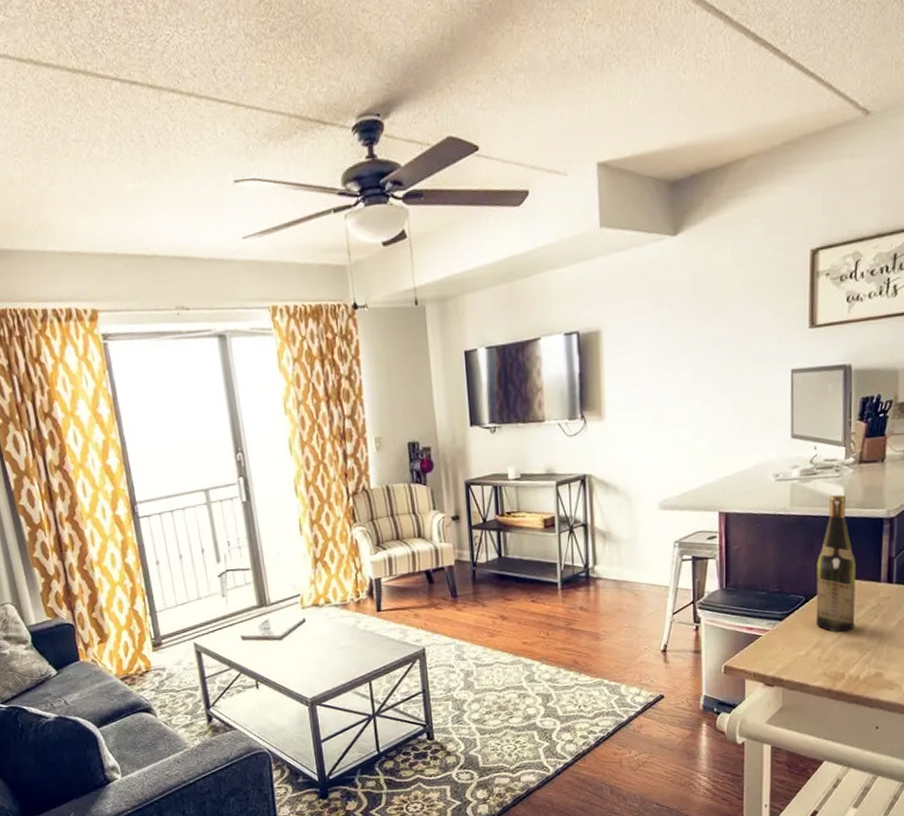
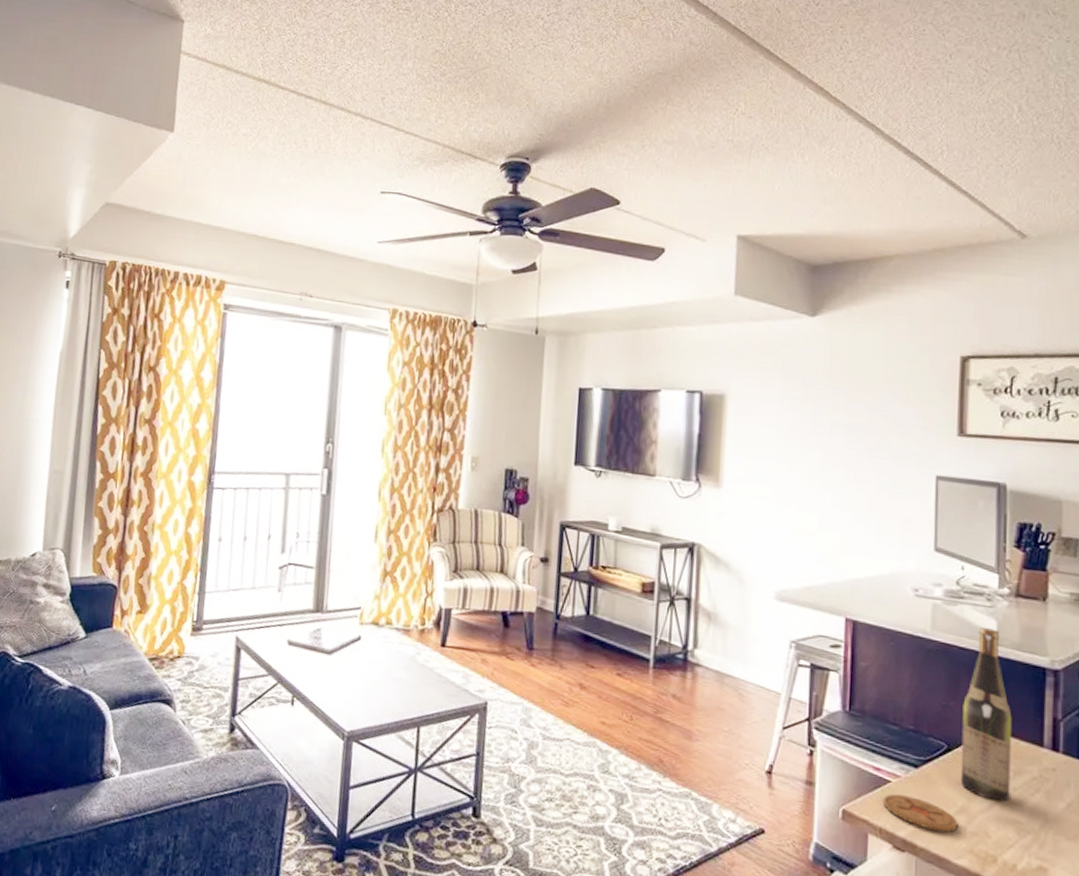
coaster: none [755,643,815,666] -> present [882,794,959,833]

